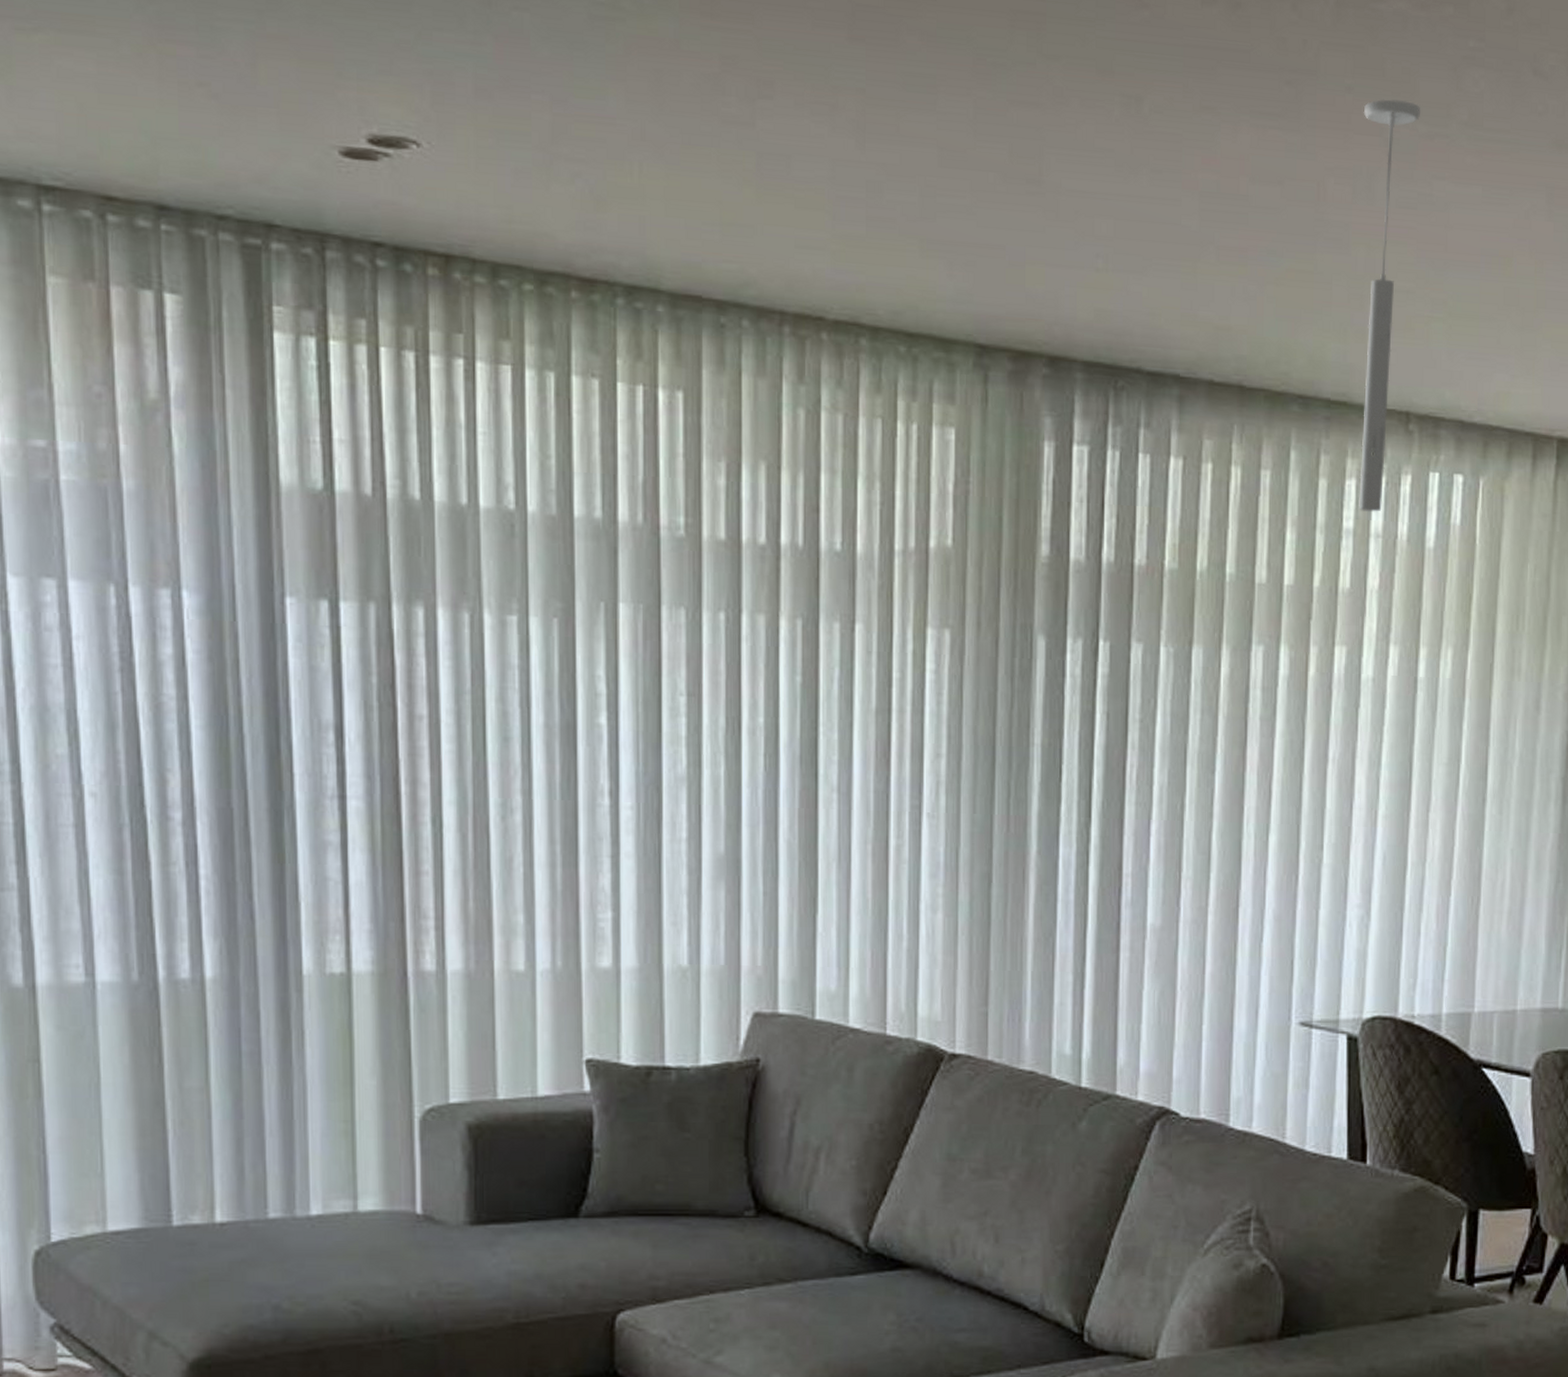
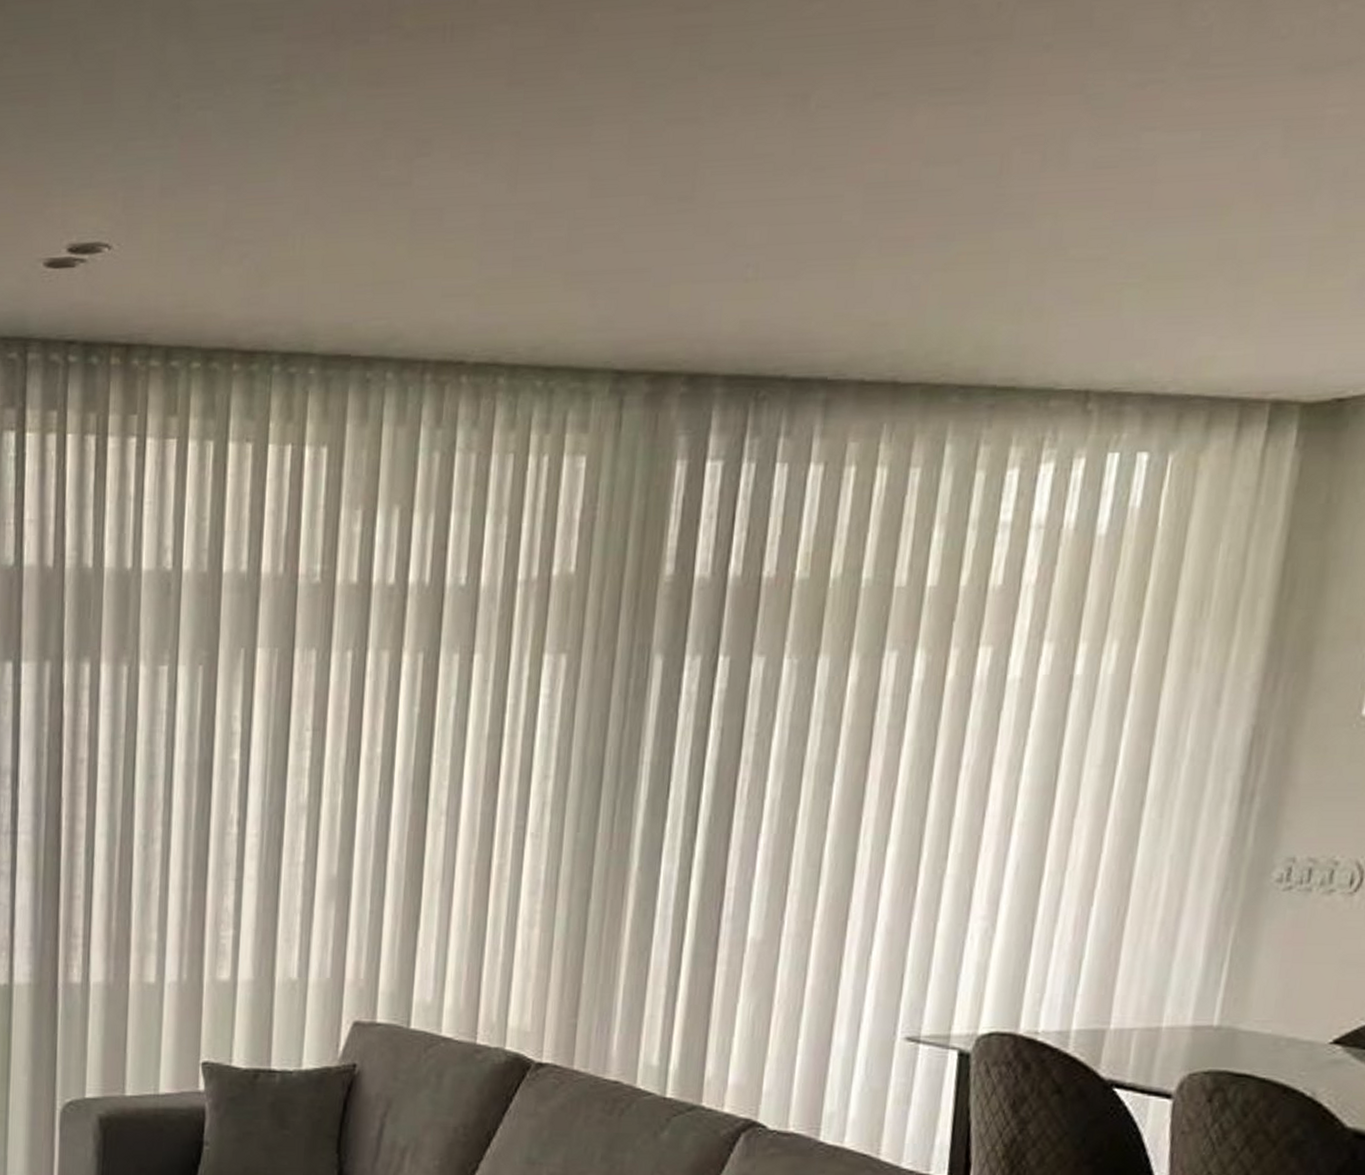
ceiling light: present [1359,99,1420,512] -> none [1020,50,1132,502]

